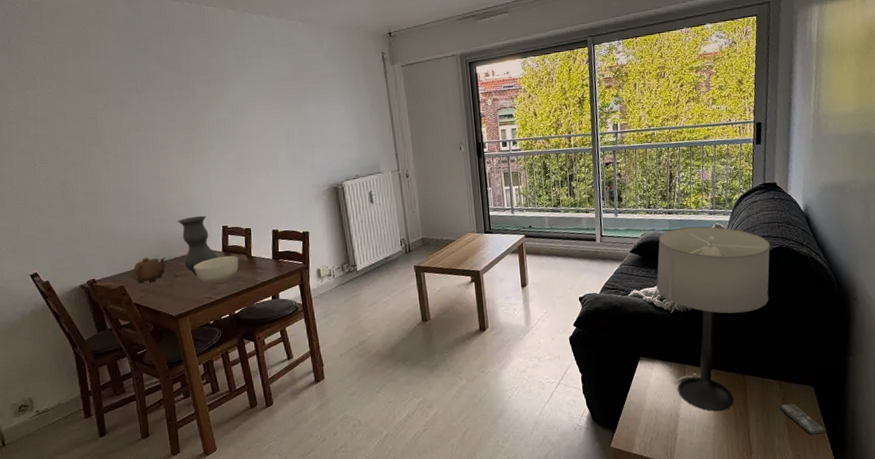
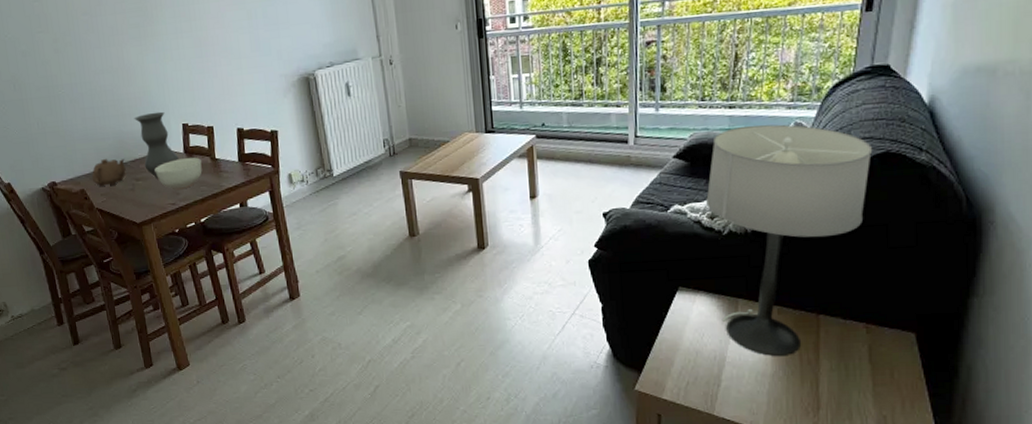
mobile phone: present [779,403,826,435] -> none [864,352,927,392]

